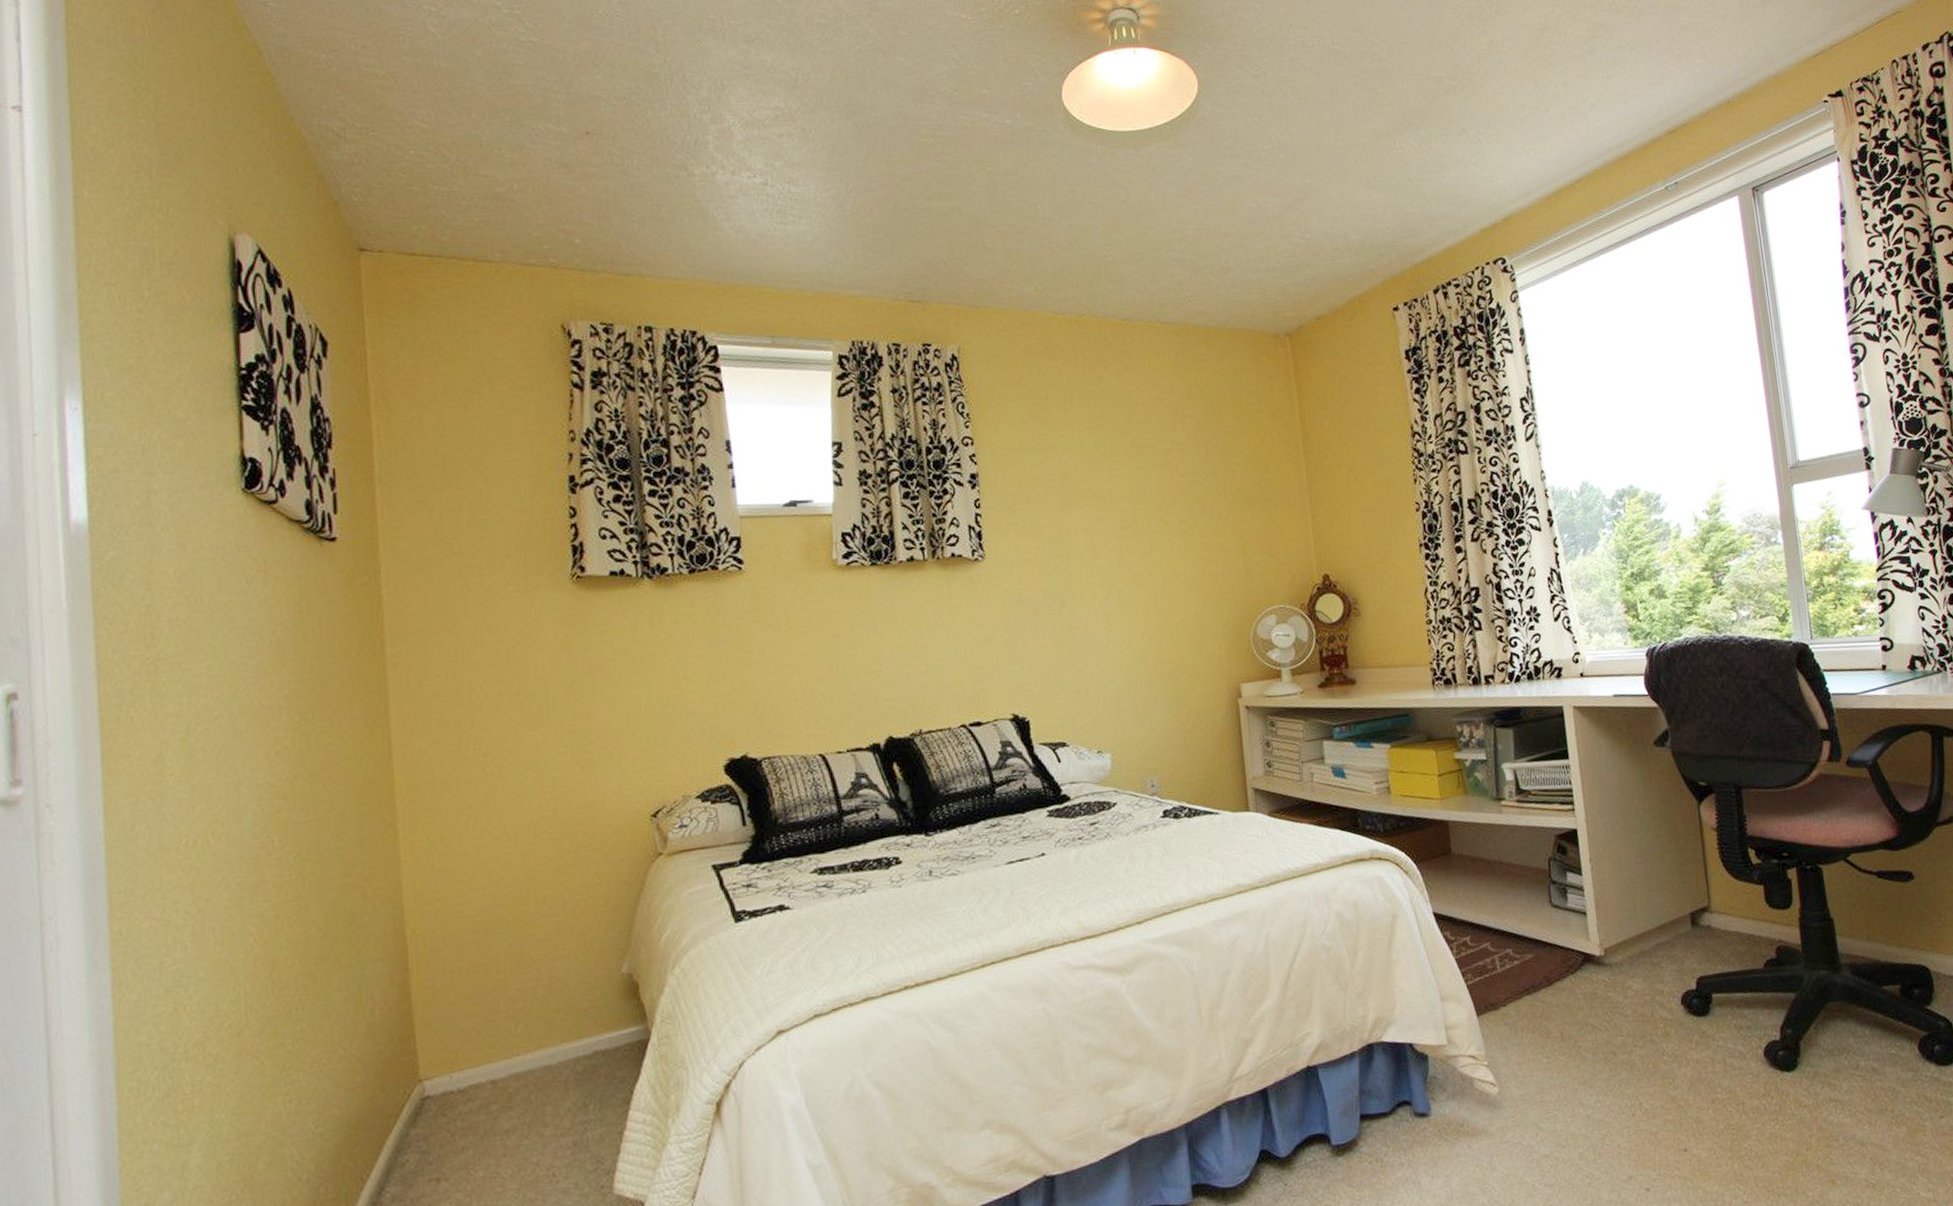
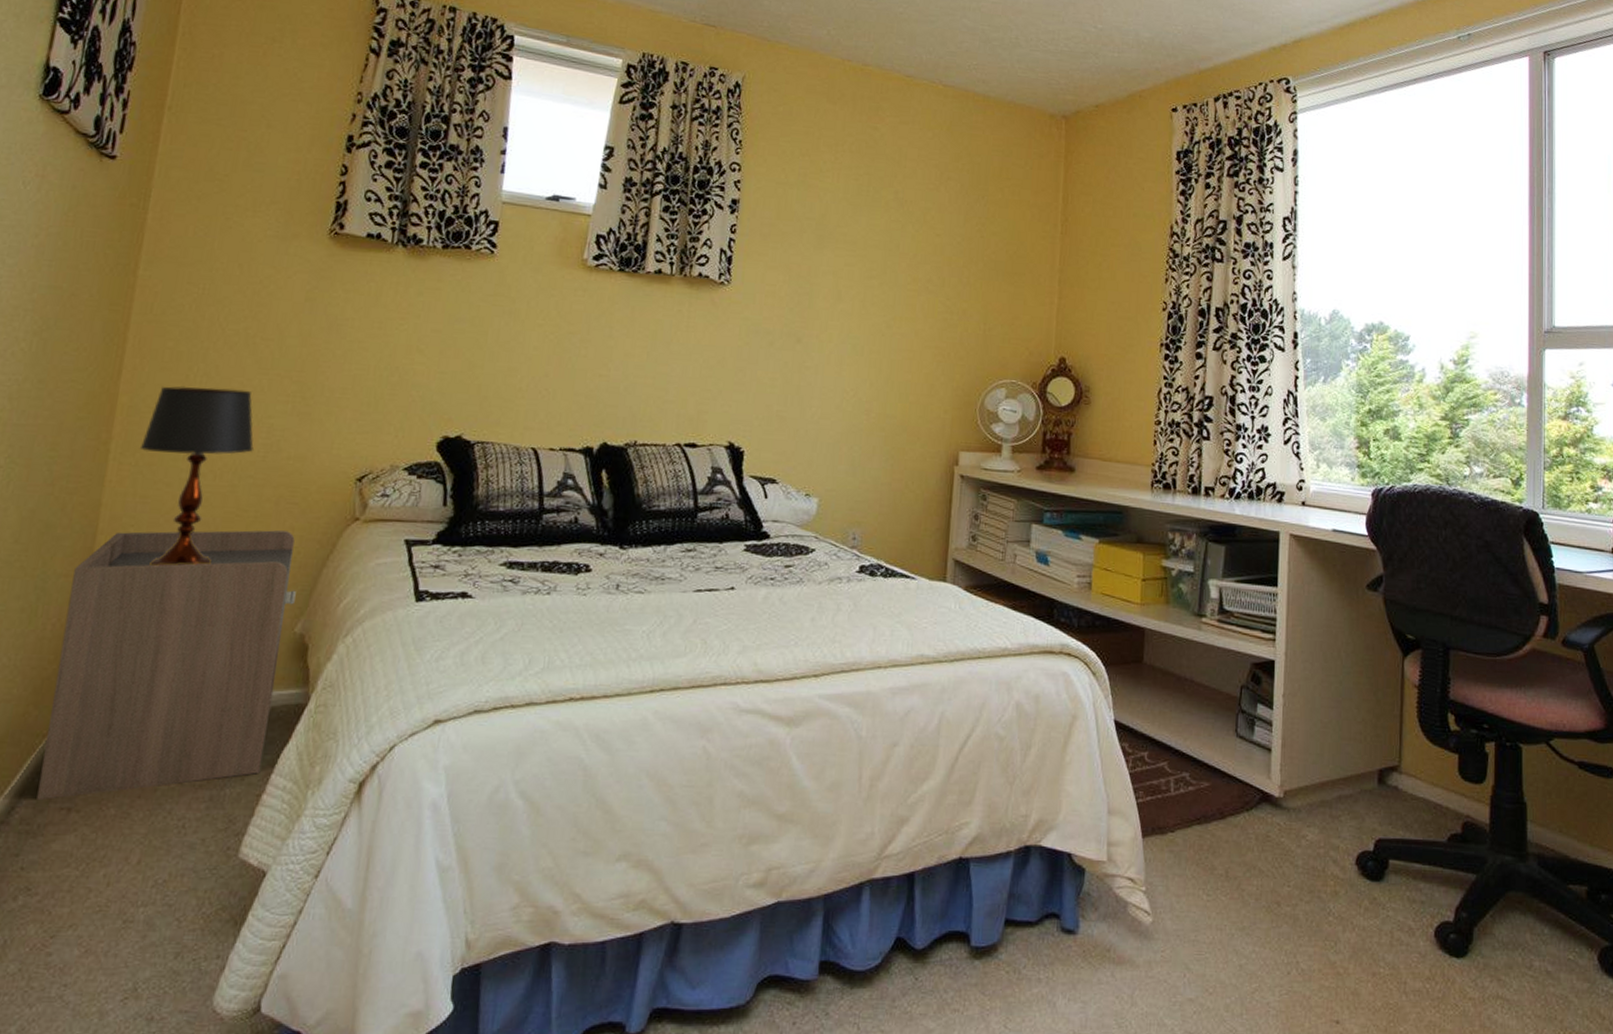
nightstand: none [390,878,618,1177] -> present [36,530,296,801]
table lamp: none [427,748,542,935] -> present [139,386,254,566]

